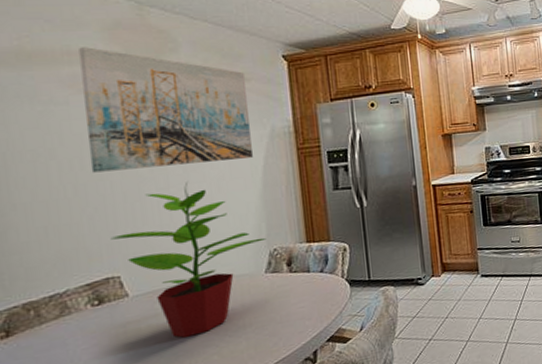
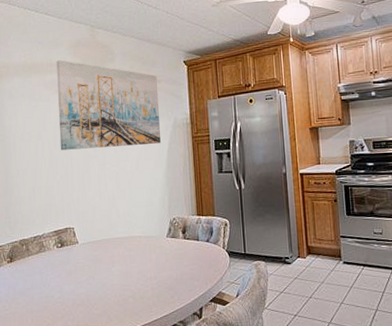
potted plant: present [110,182,266,338] -> none [69,160,168,280]

